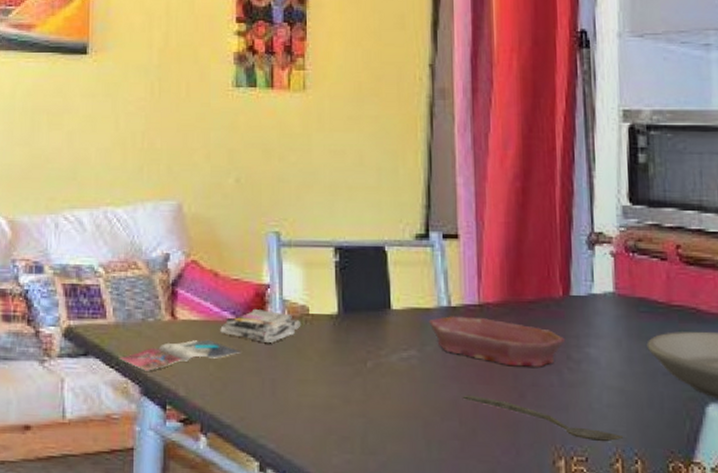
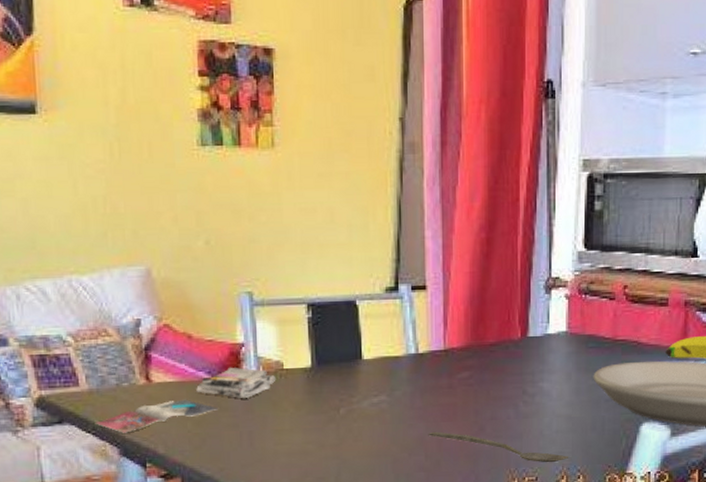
bowl: present [428,316,566,367] -> none [398,361,522,404]

